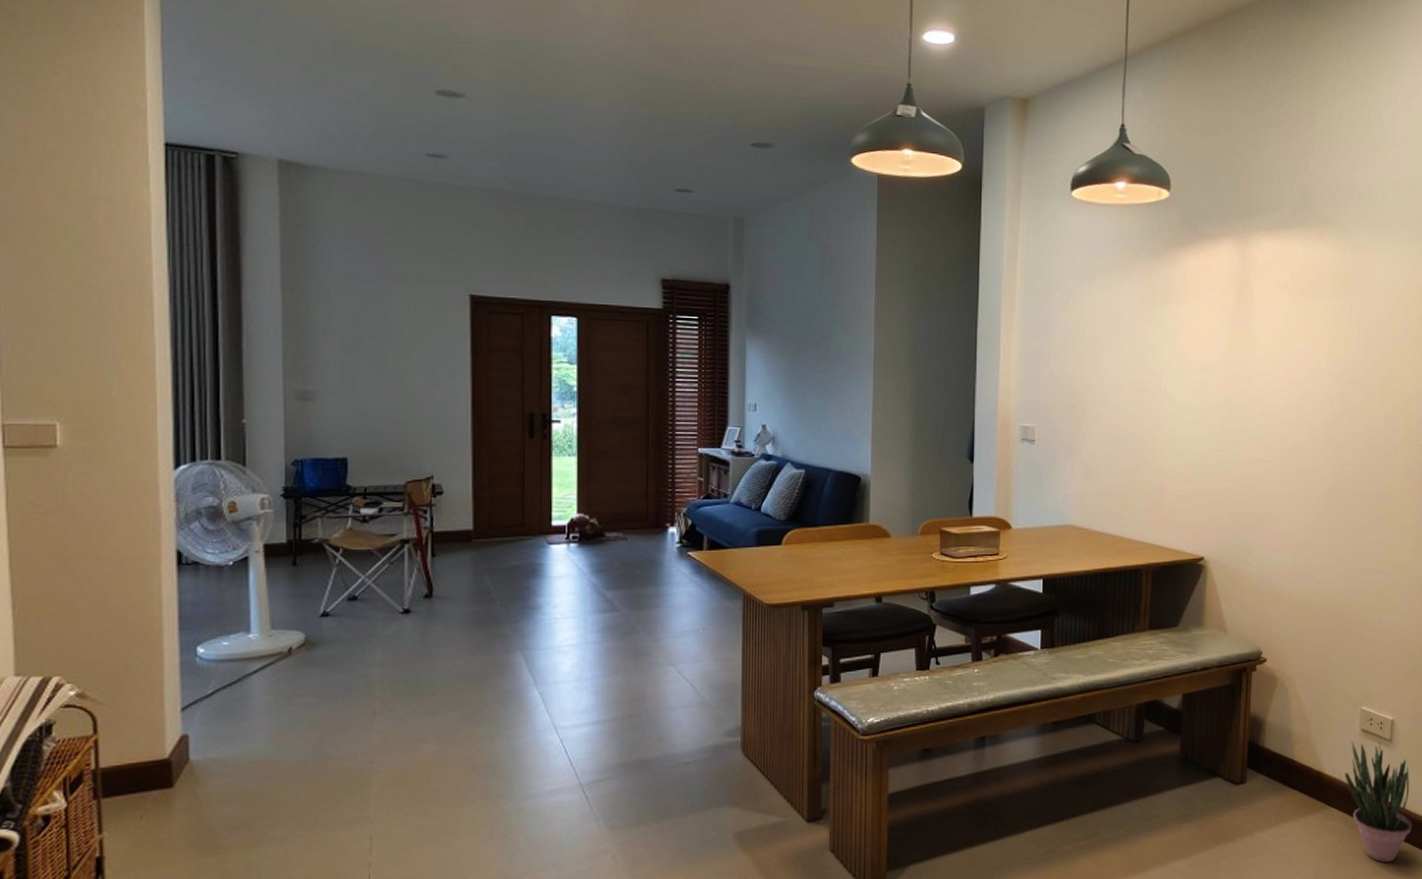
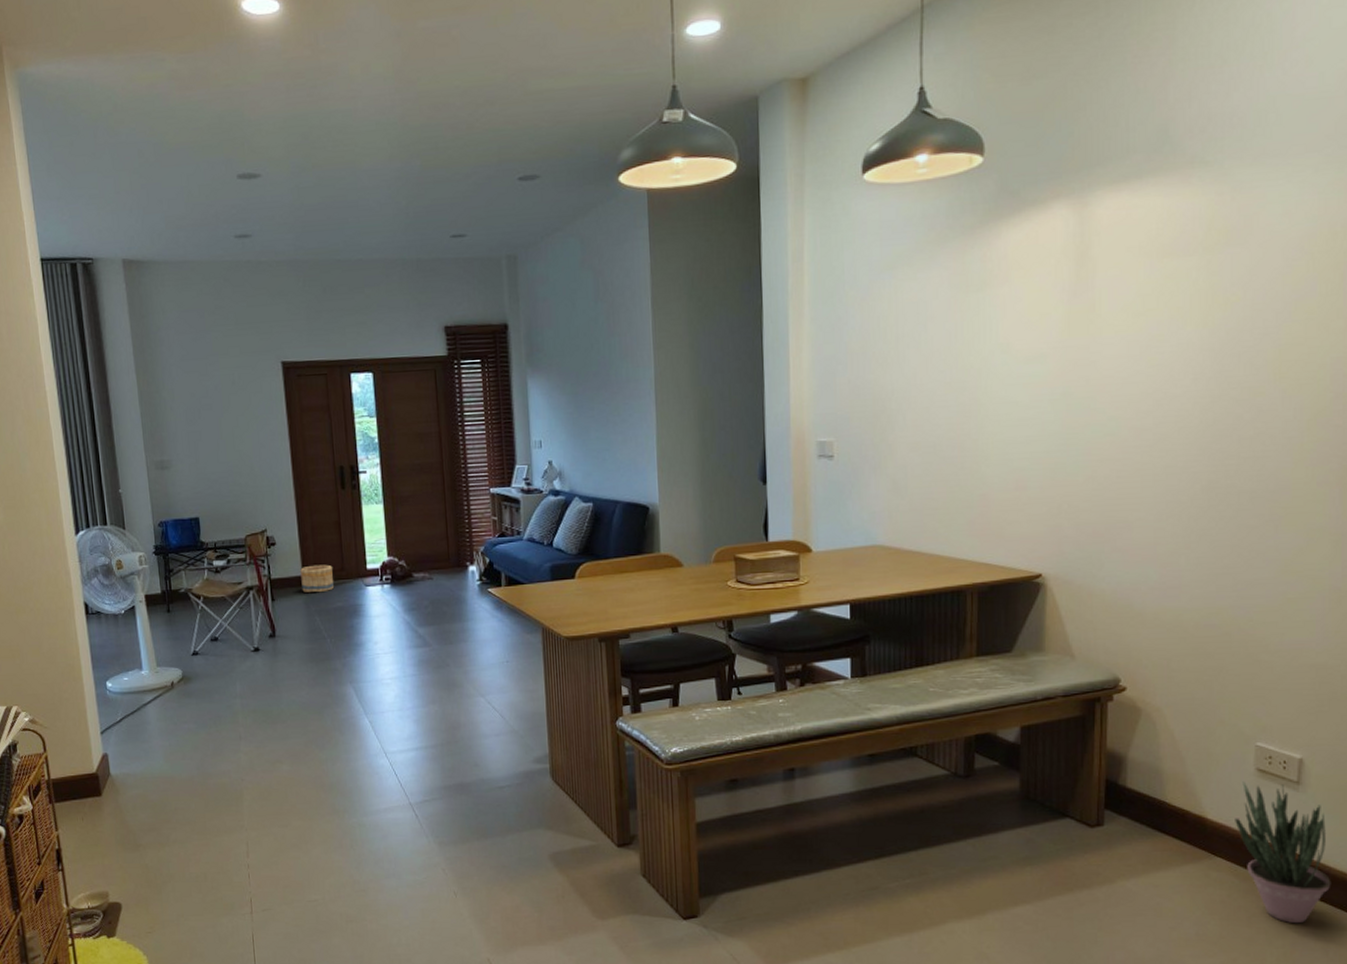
basket: none [471,518,512,548] -> present [300,564,334,592]

